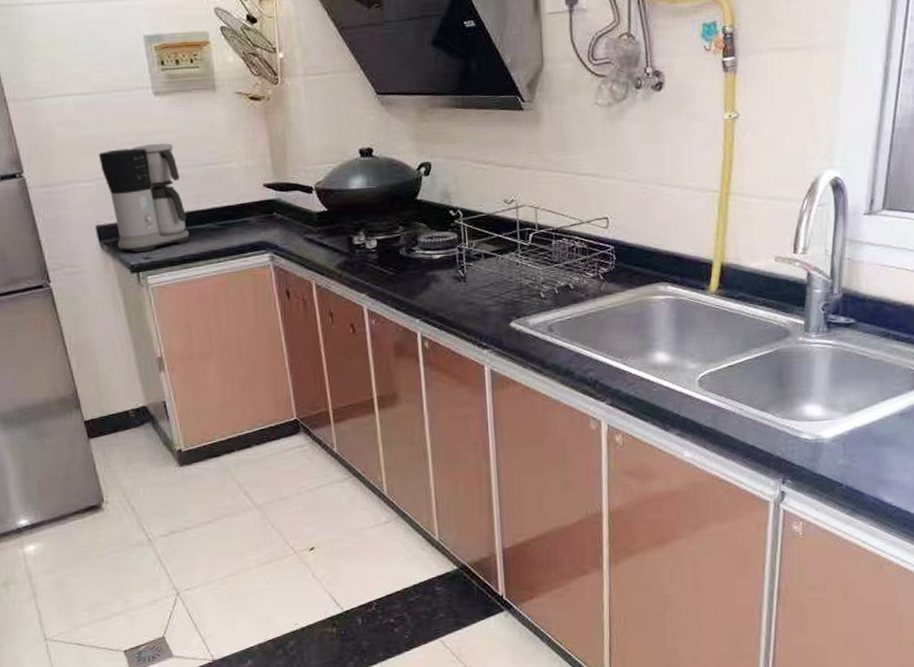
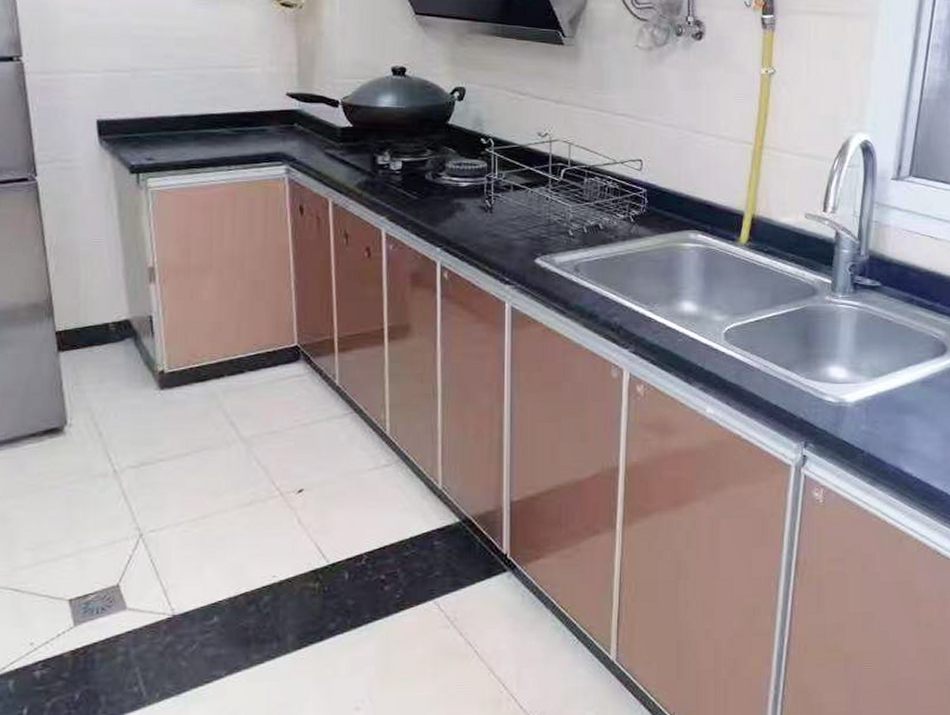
coffee maker: present [98,143,189,253] -> none [109,39,200,153]

